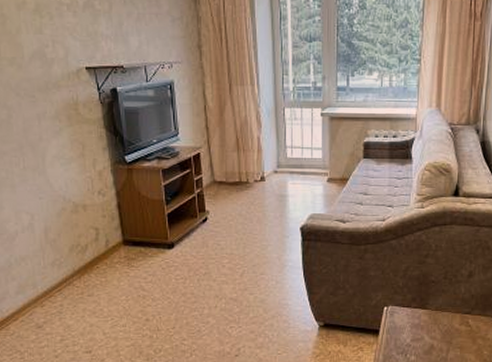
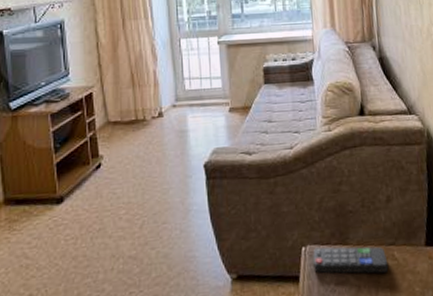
remote control: none [393,309,462,335] -> present [313,246,389,274]

